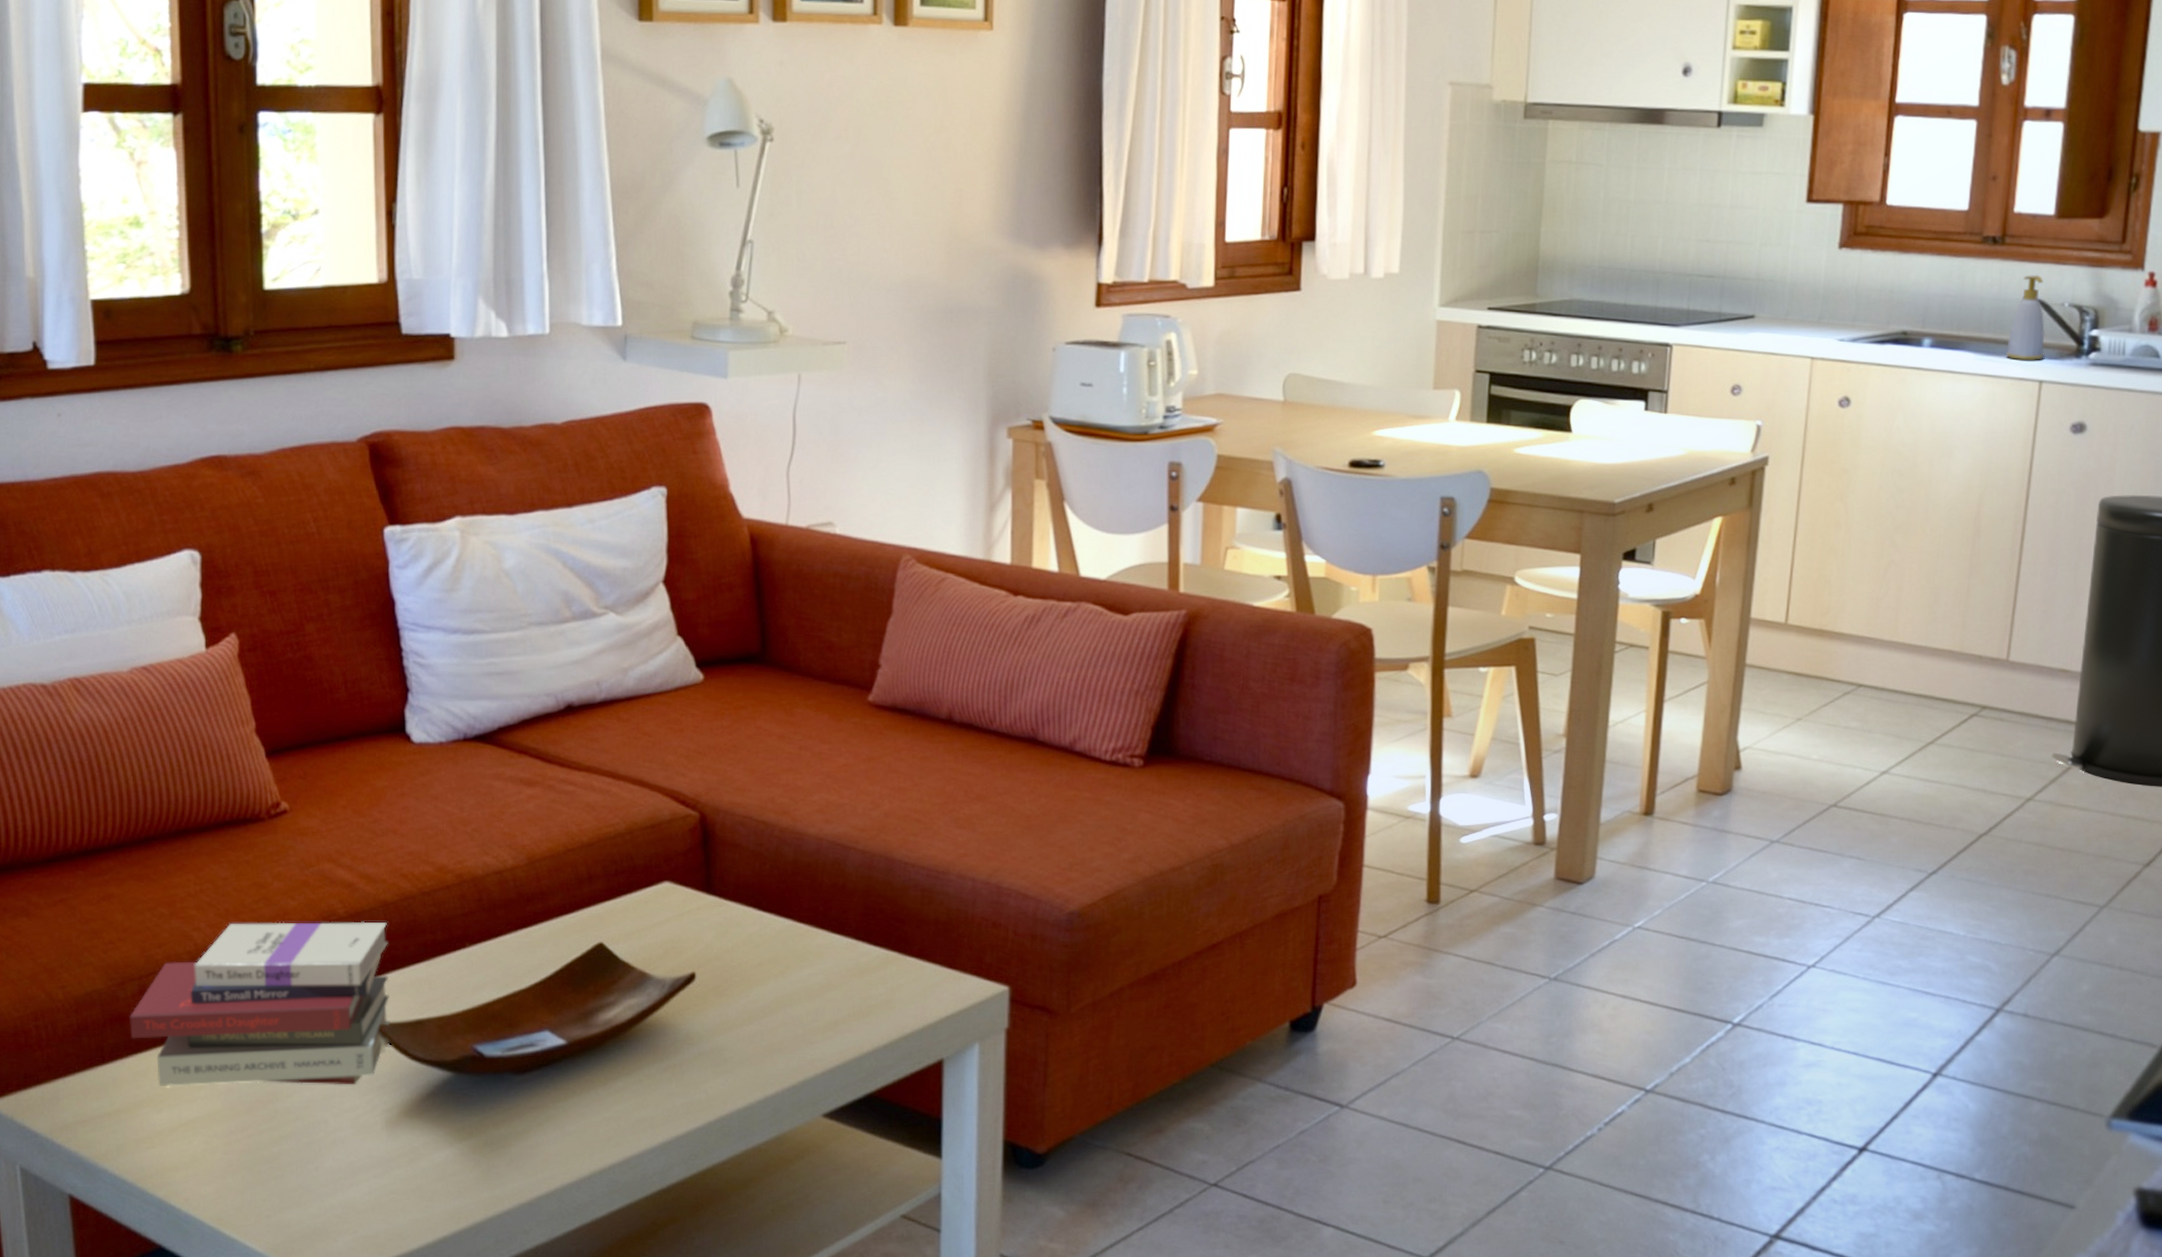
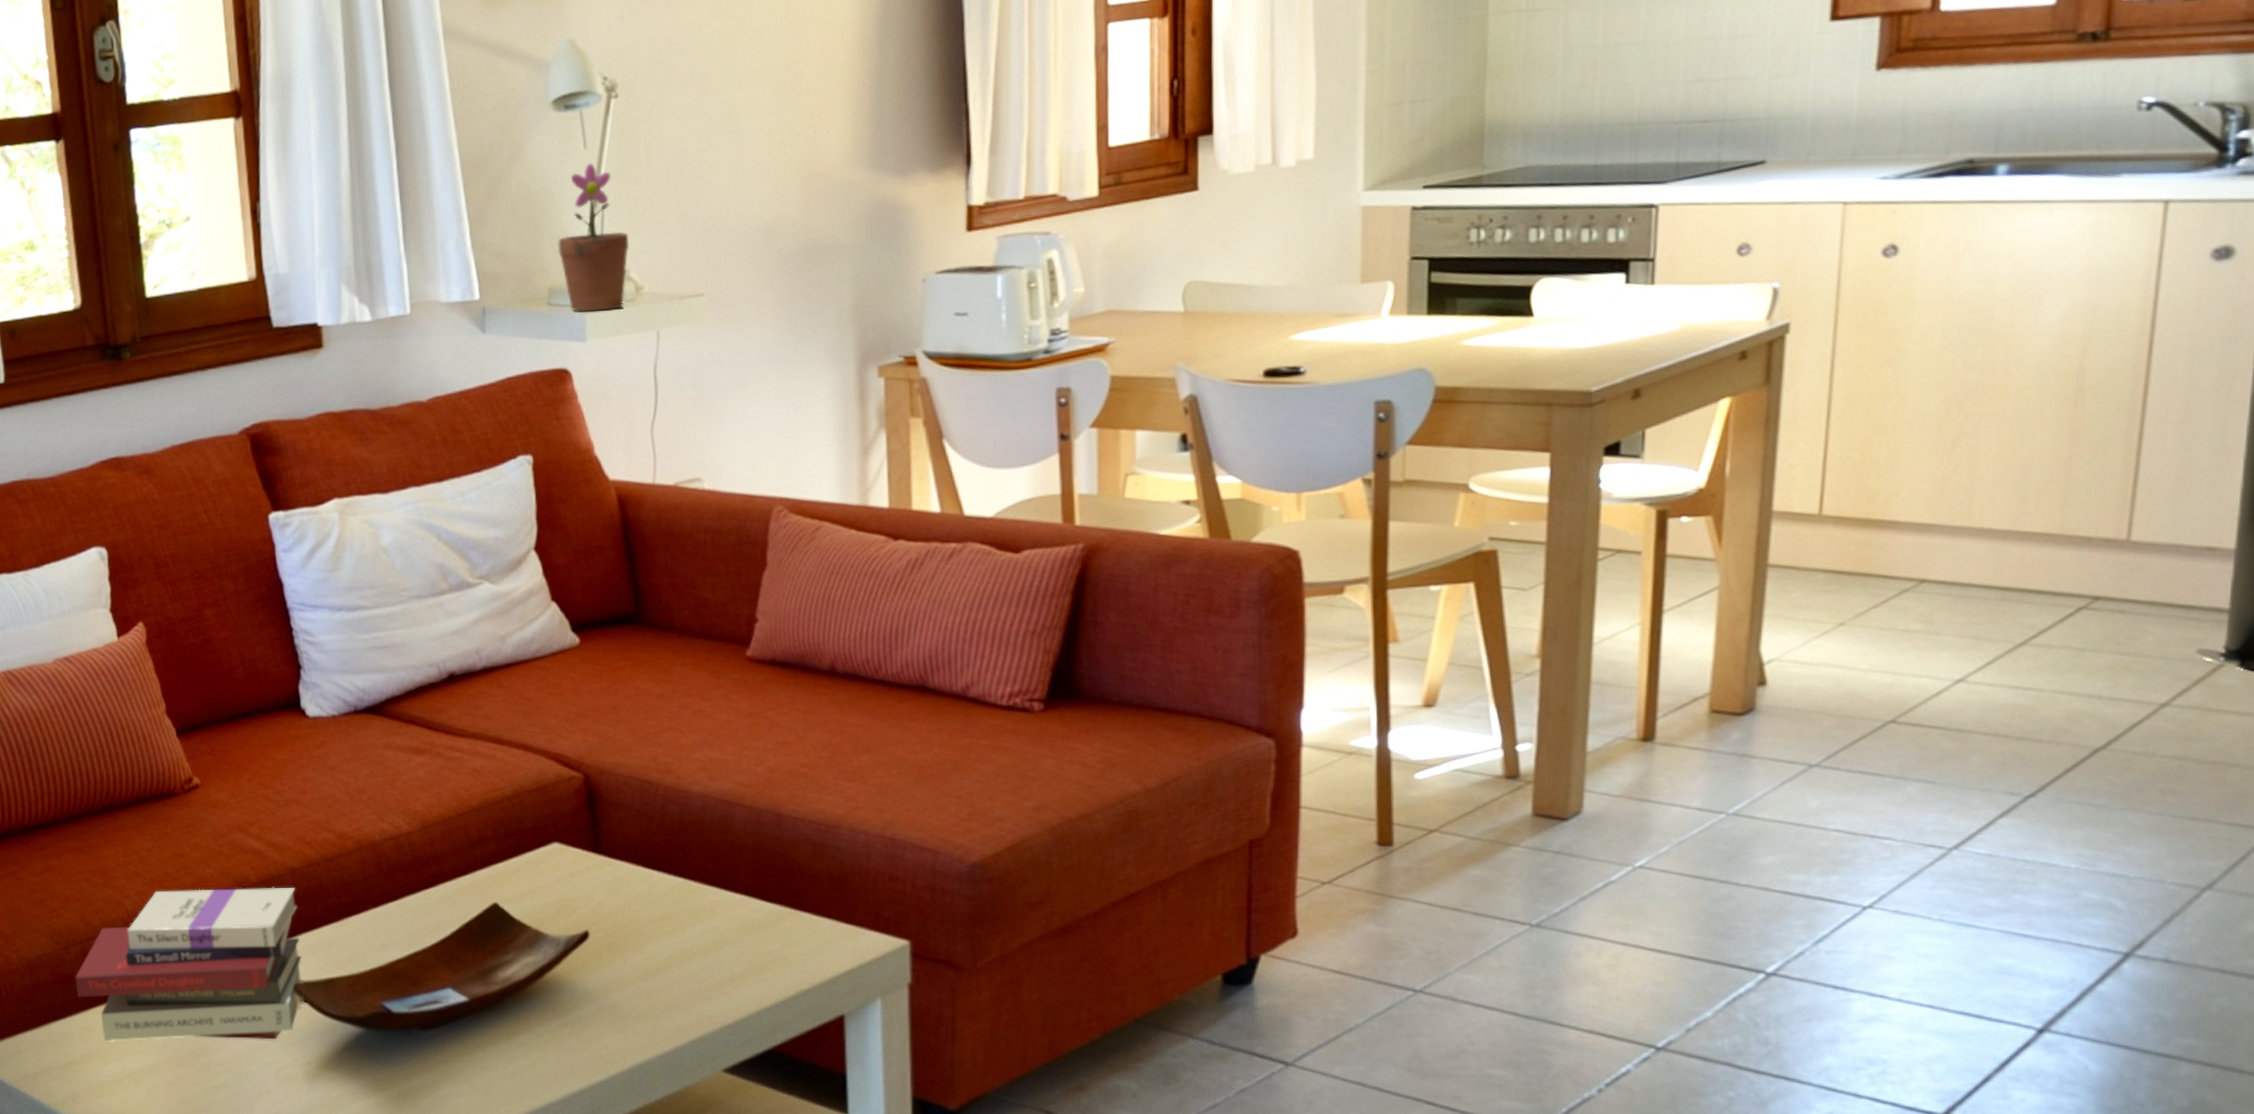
flowerpot: none [705,202,776,349] -> present [558,162,630,312]
soap bottle: present [2005,274,2045,361] -> none [2114,71,2171,179]

